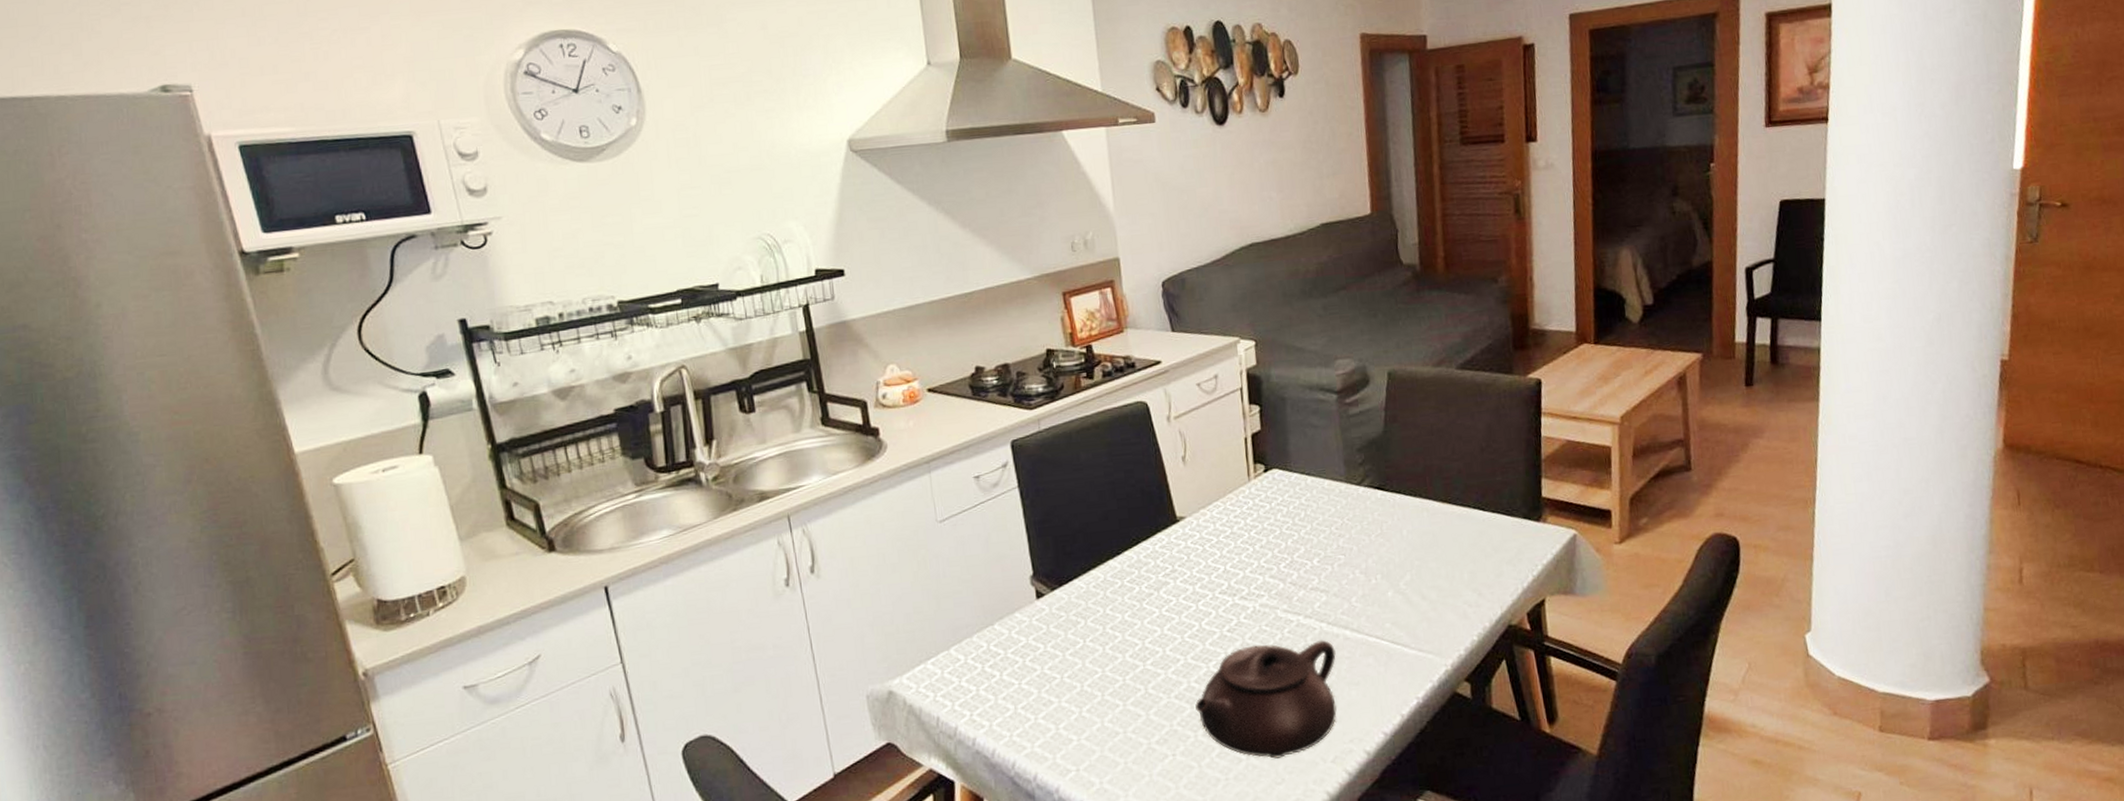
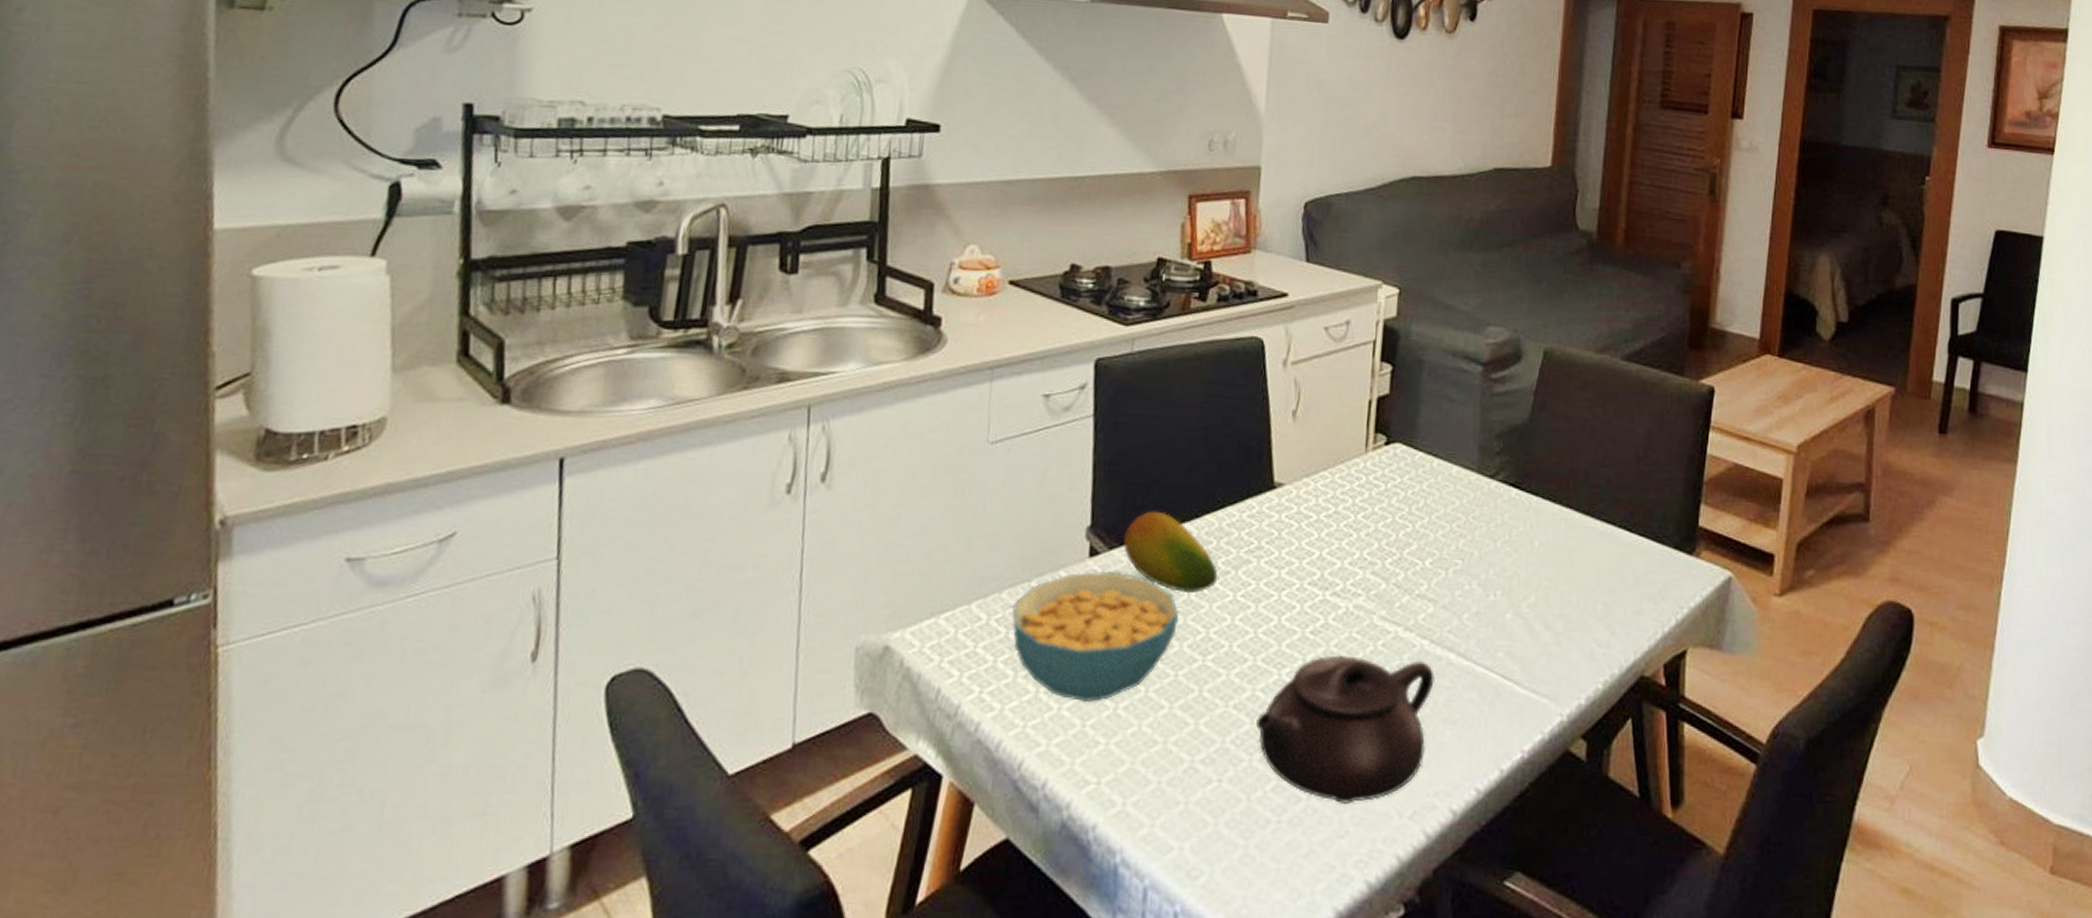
cereal bowl: none [983,607,1119,712] -> present [1012,571,1180,703]
fruit: none [1062,554,1144,616] -> present [1123,510,1218,594]

